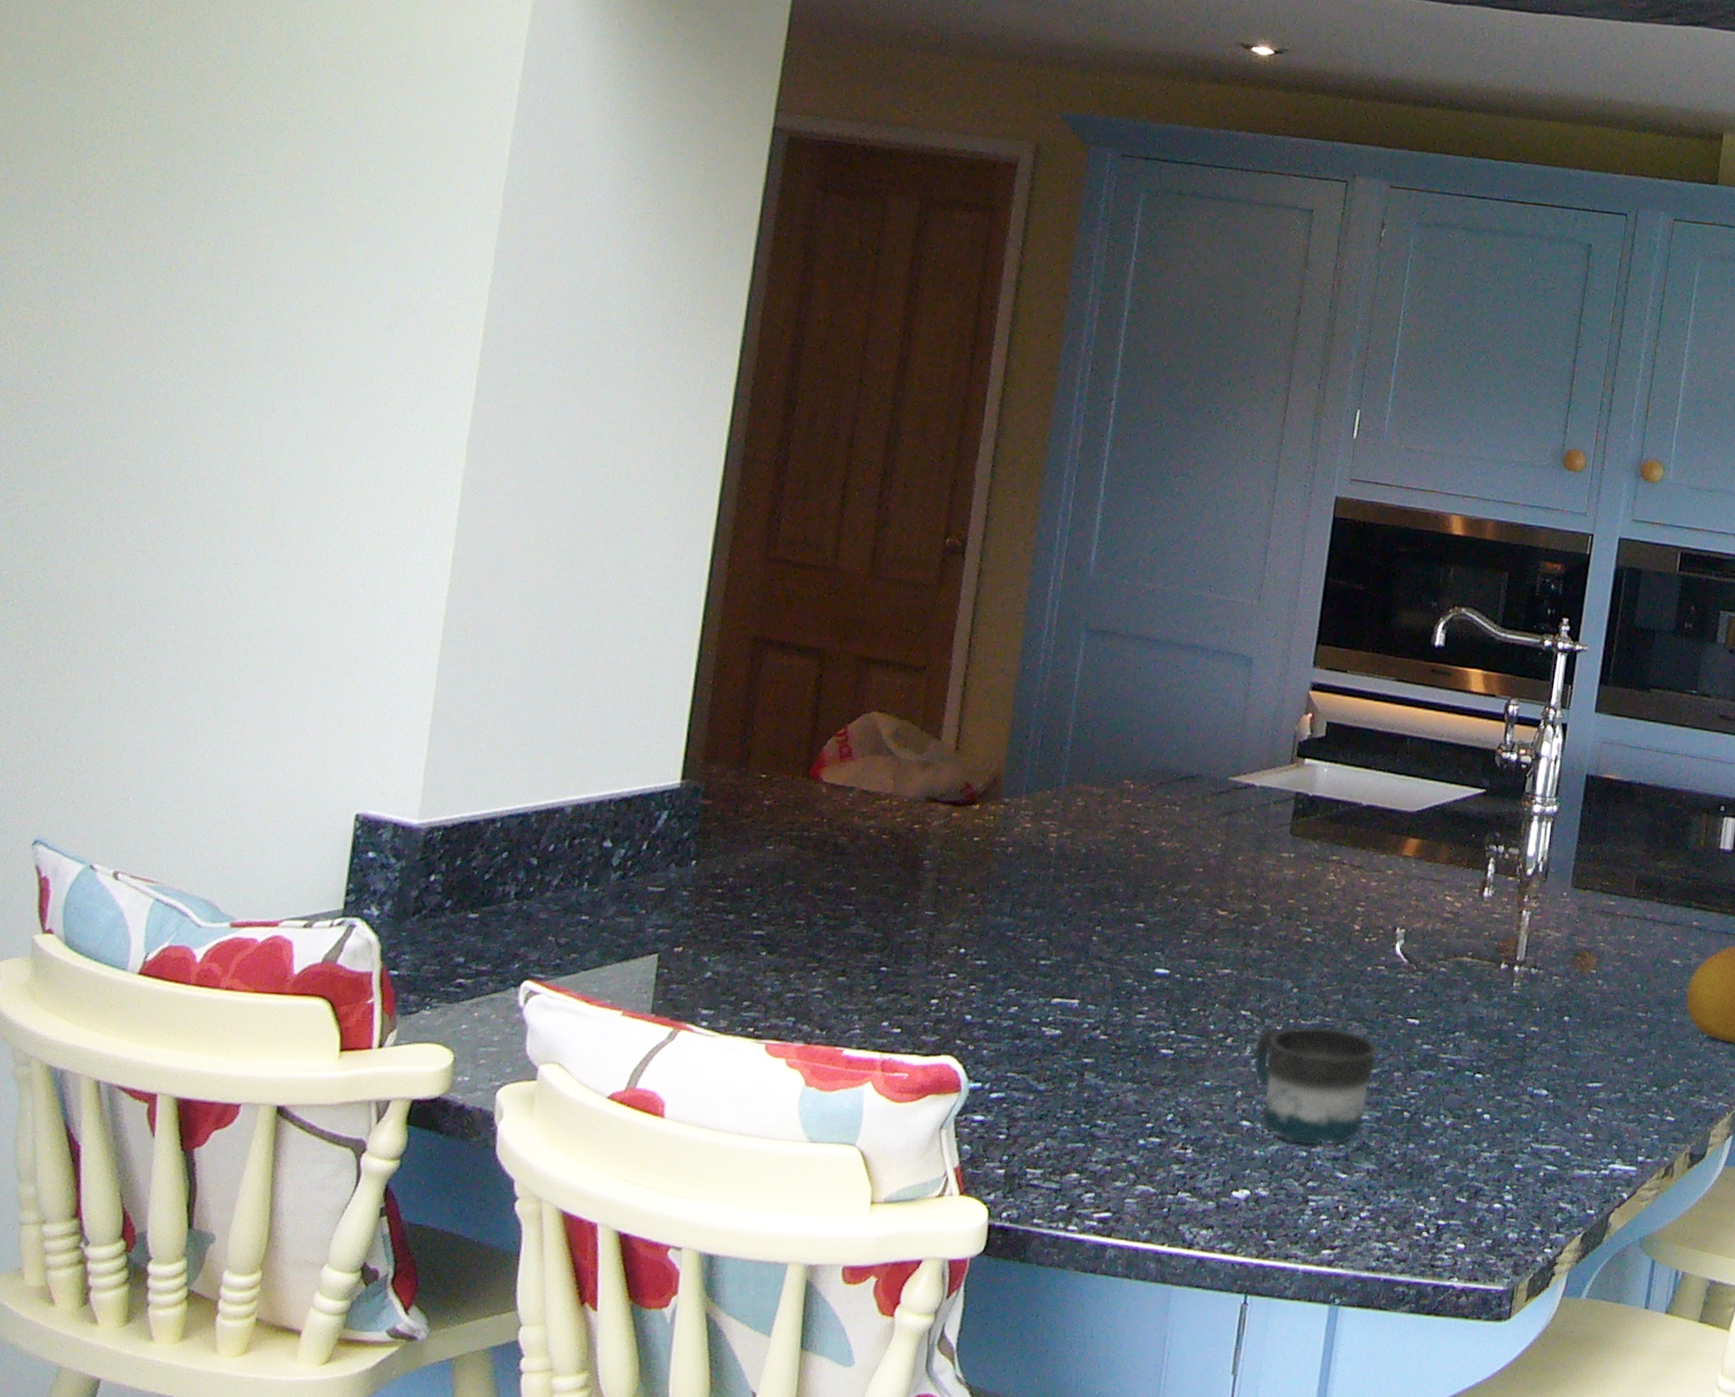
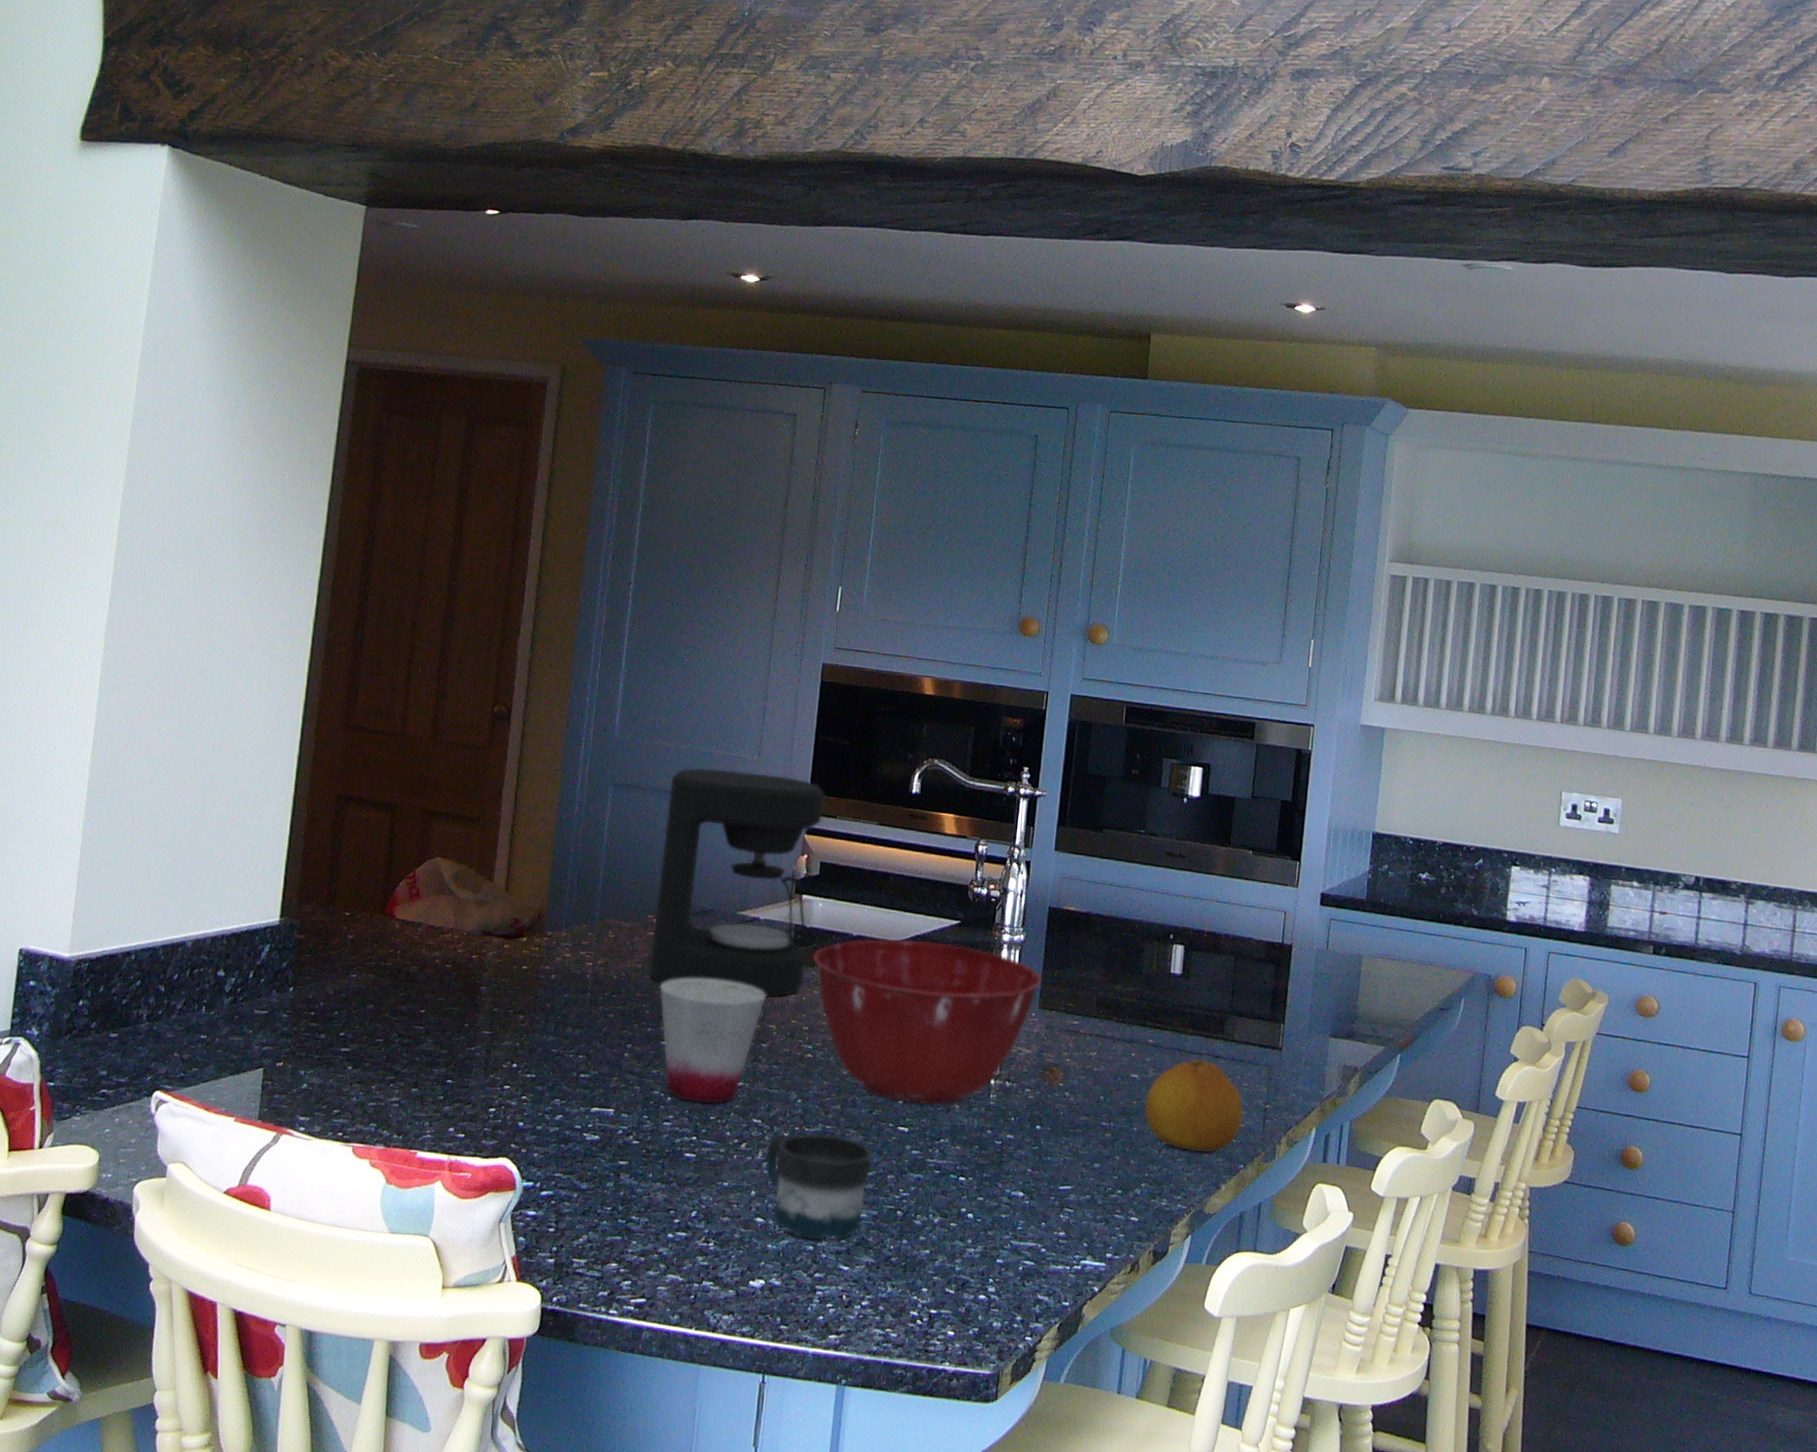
coffee maker: none [1123,612,1335,875] -> present [649,767,825,998]
cup: none [1135,851,1262,994] -> present [659,977,768,1104]
mixing bowl: none [1315,808,1577,995] -> present [813,938,1043,1106]

